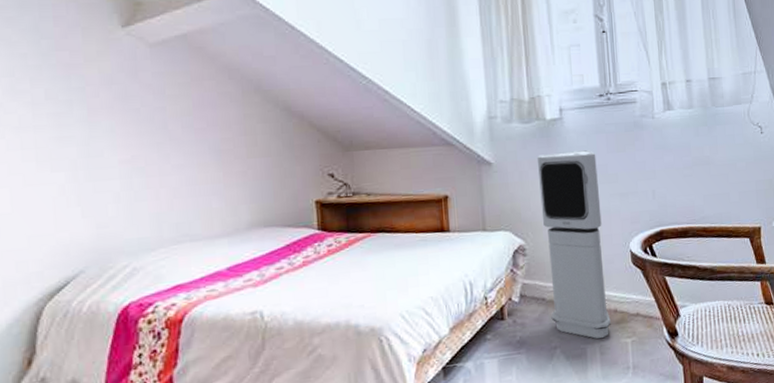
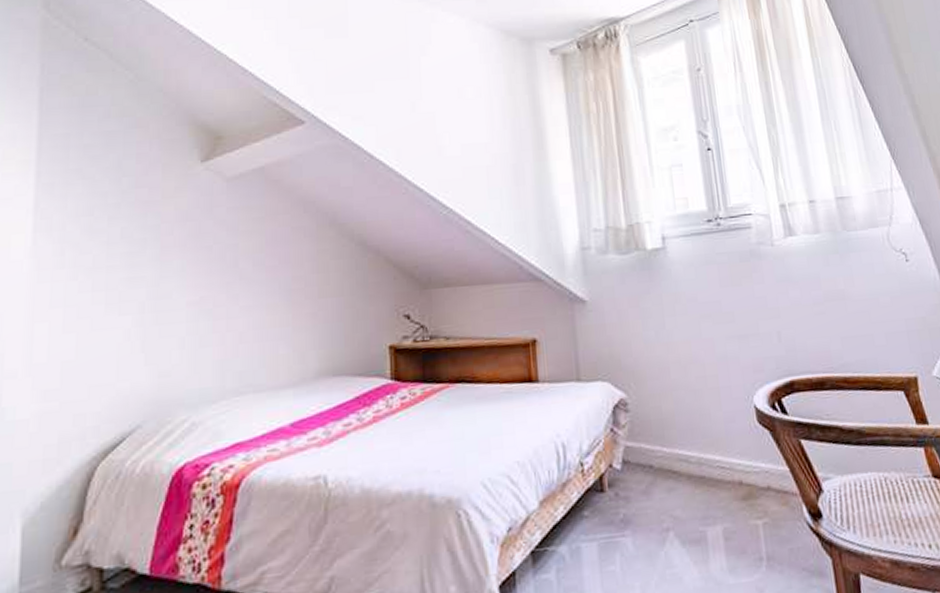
air purifier: present [536,150,611,339] -> none [637,284,736,520]

